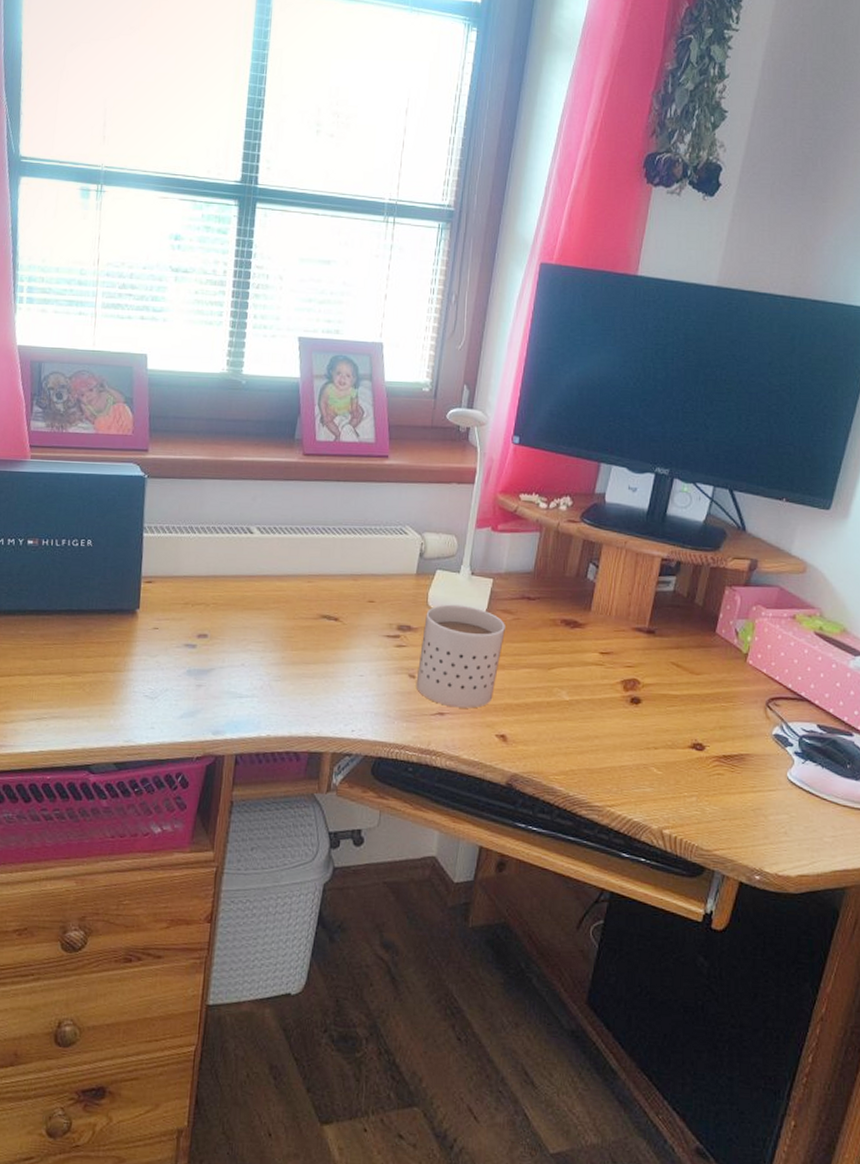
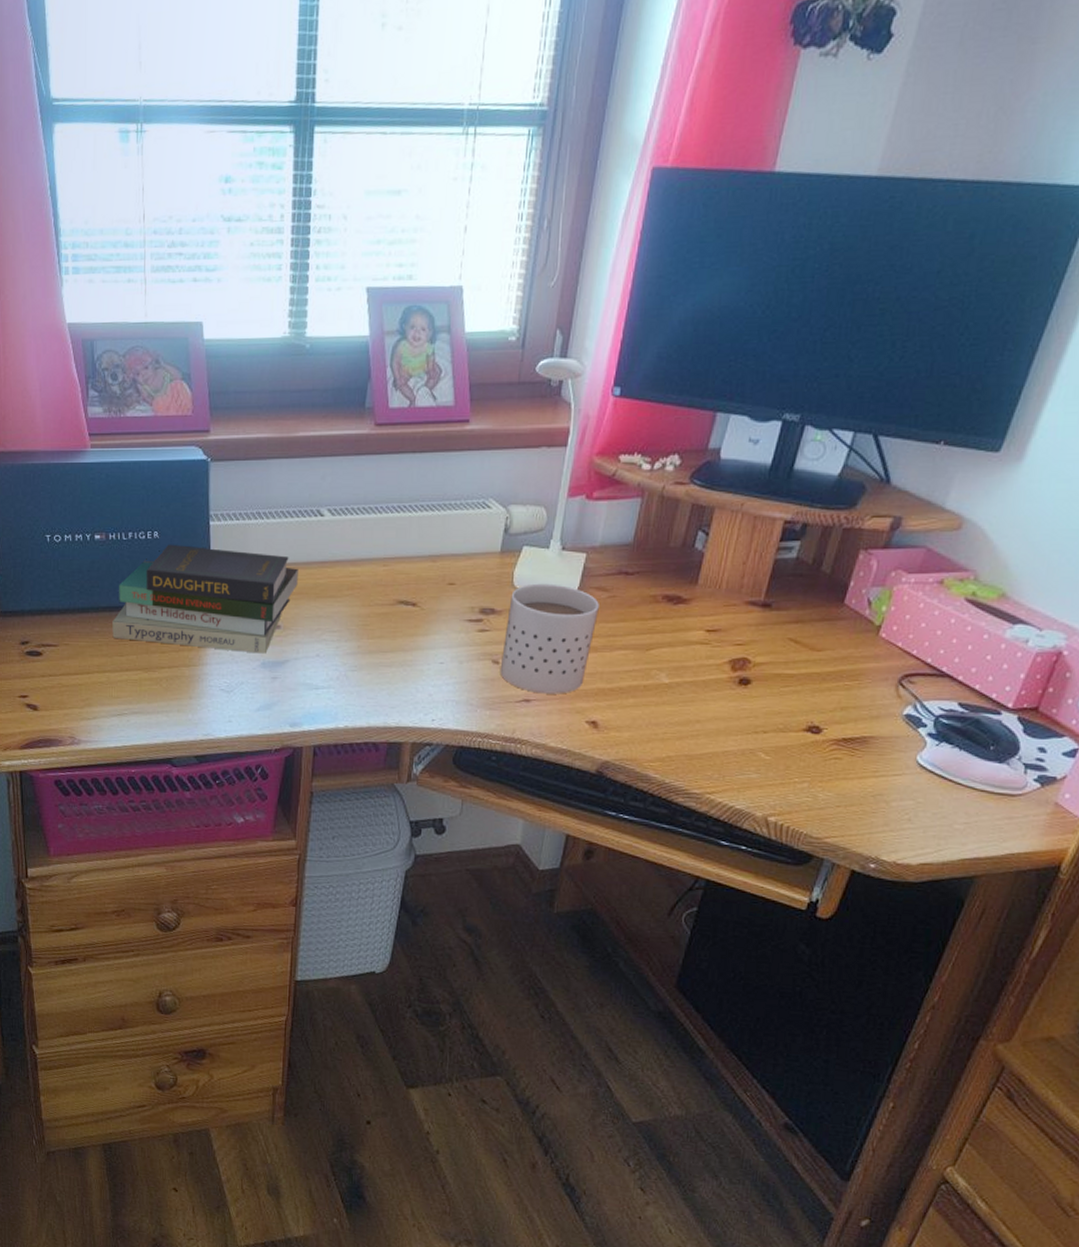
books: none [37,552,227,662] -> present [112,544,298,654]

